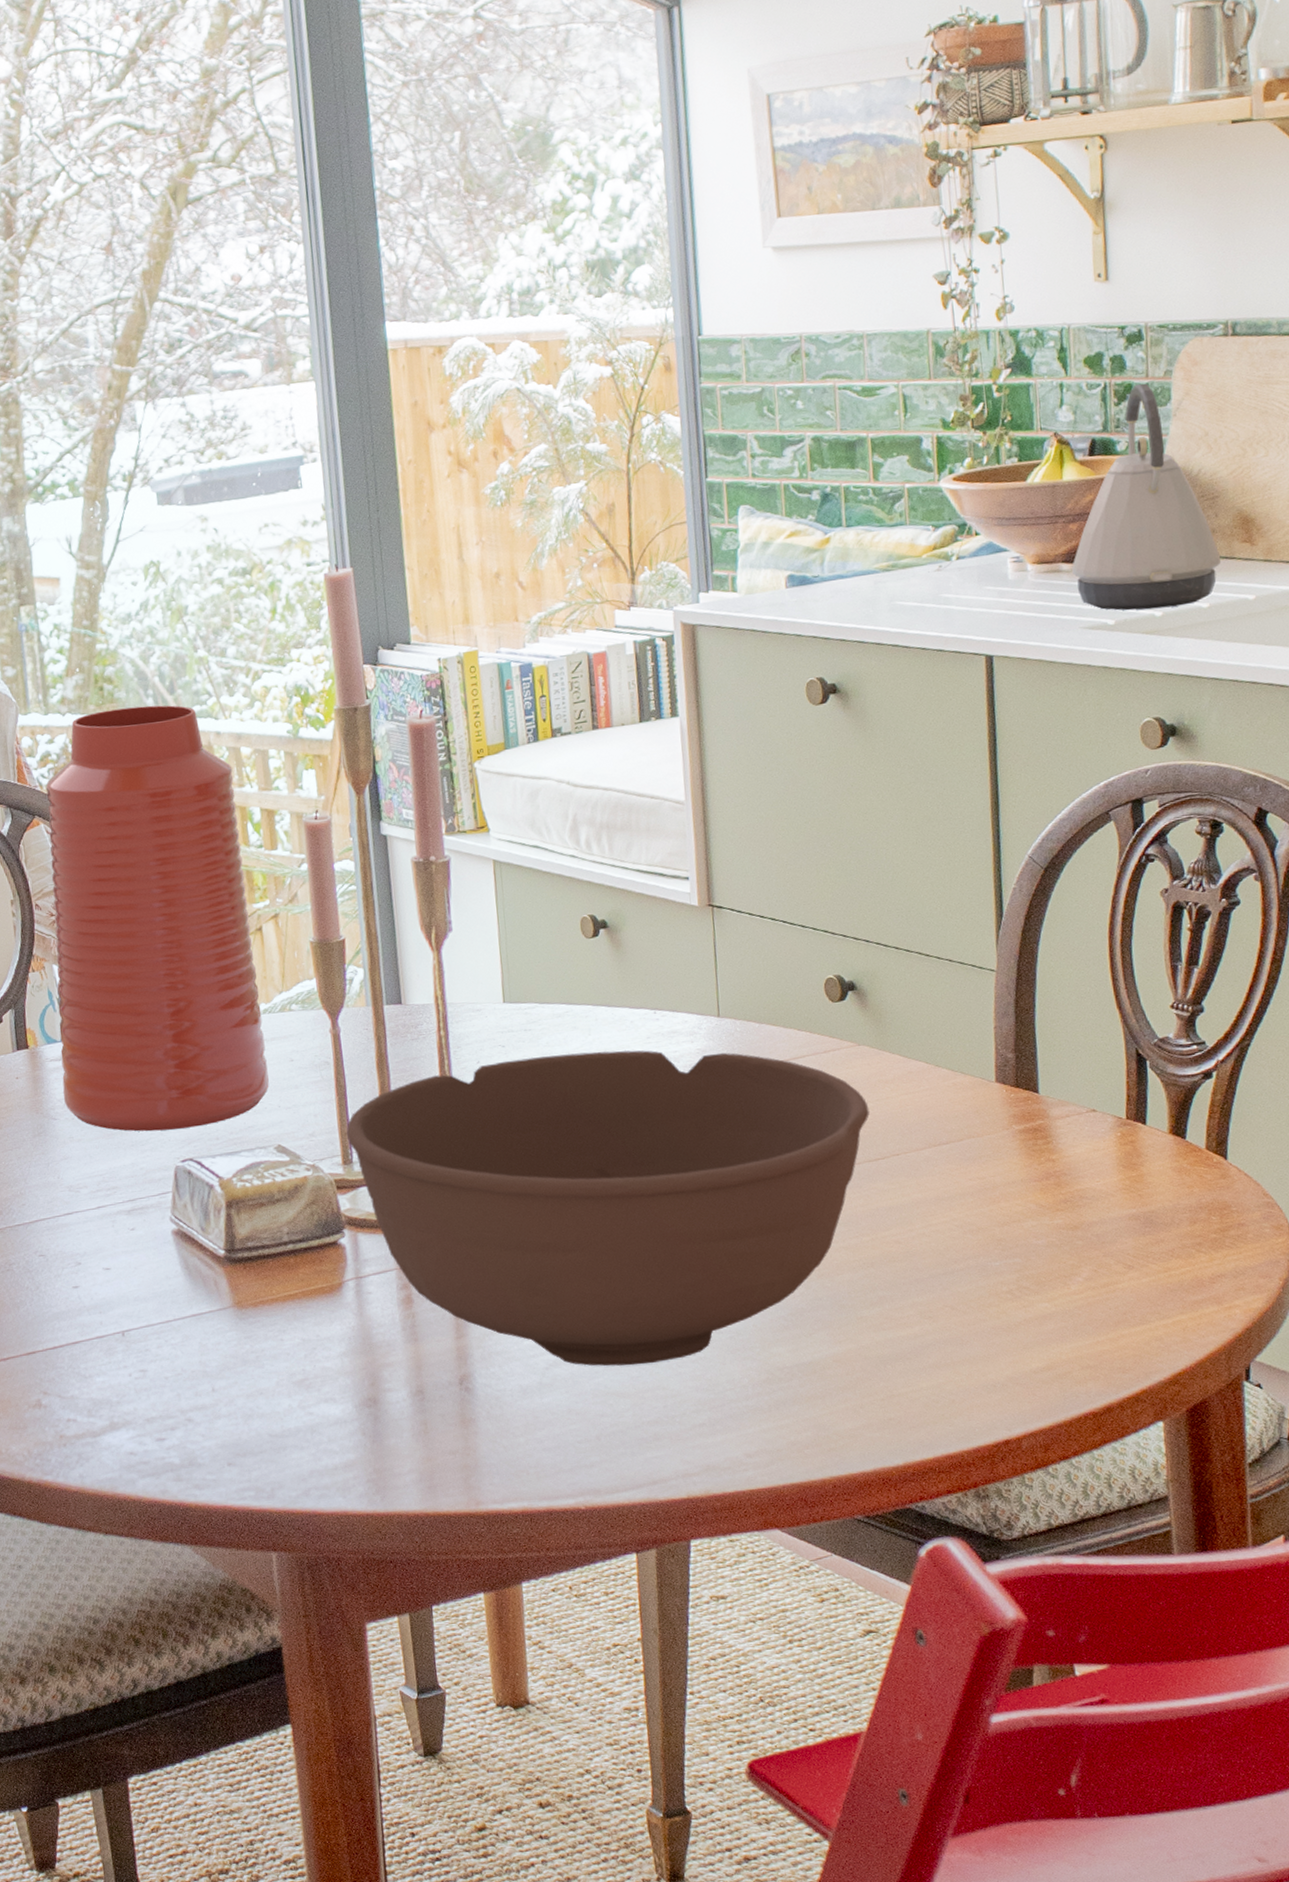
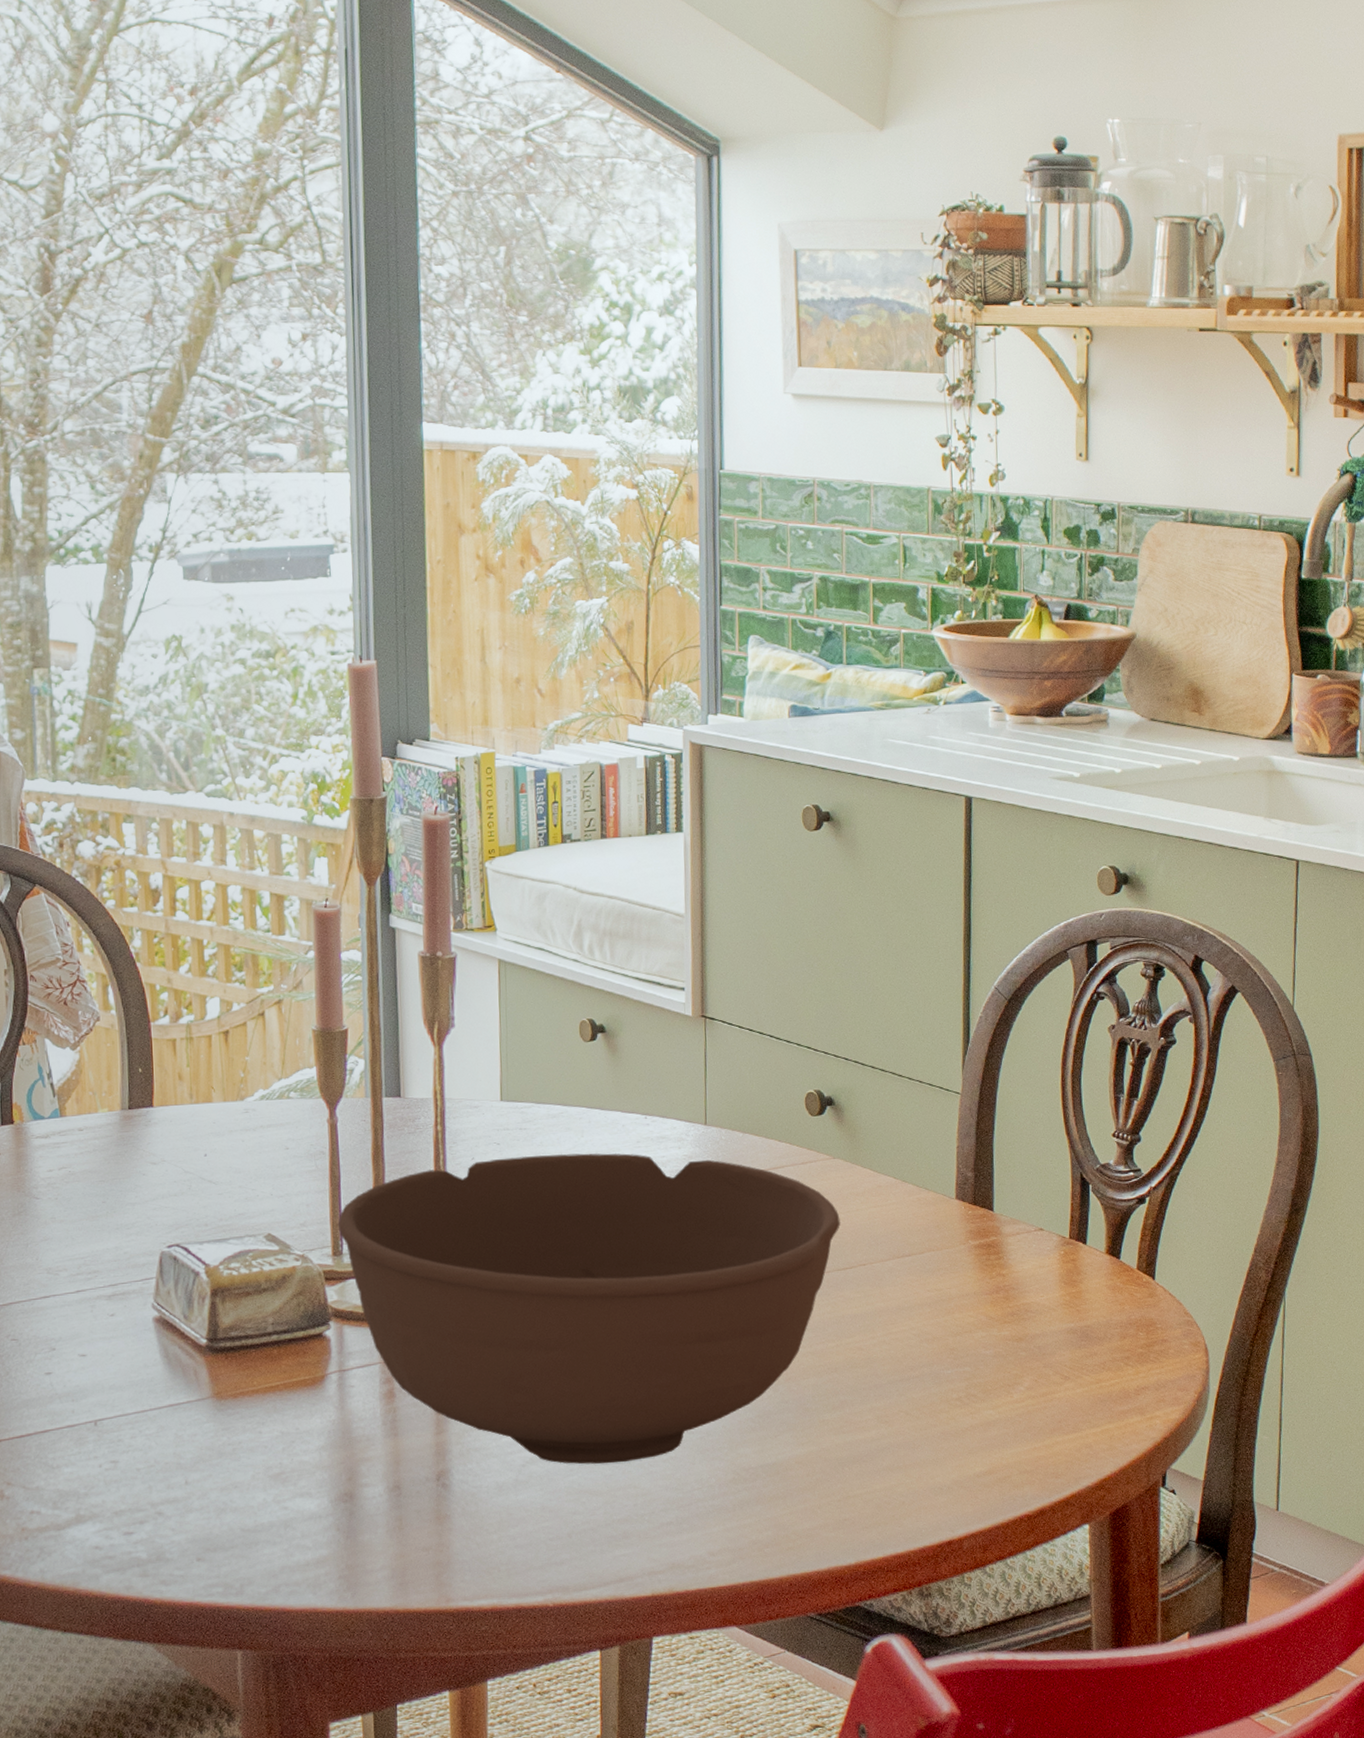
vase: present [46,705,269,1132] -> none [47,780,263,1215]
kettle: present [1071,383,1221,611] -> none [1044,558,1174,766]

